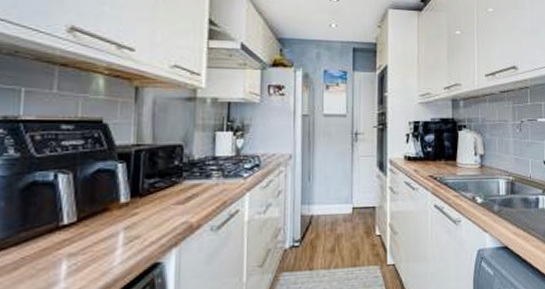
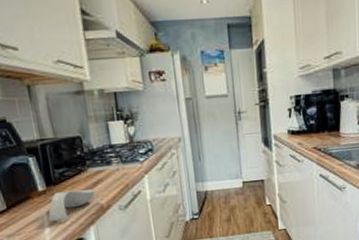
spoon rest: none [124,204,186,240] -> present [48,189,95,222]

